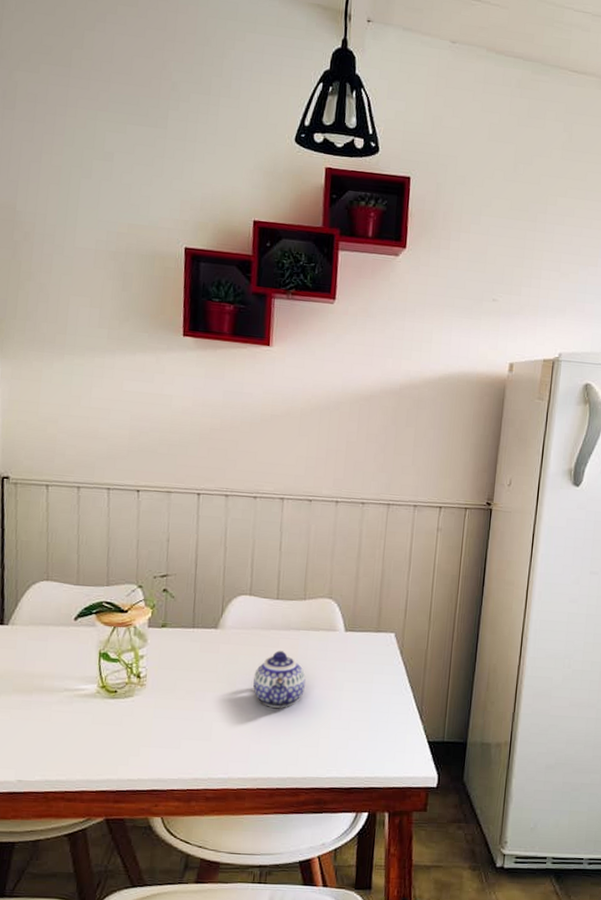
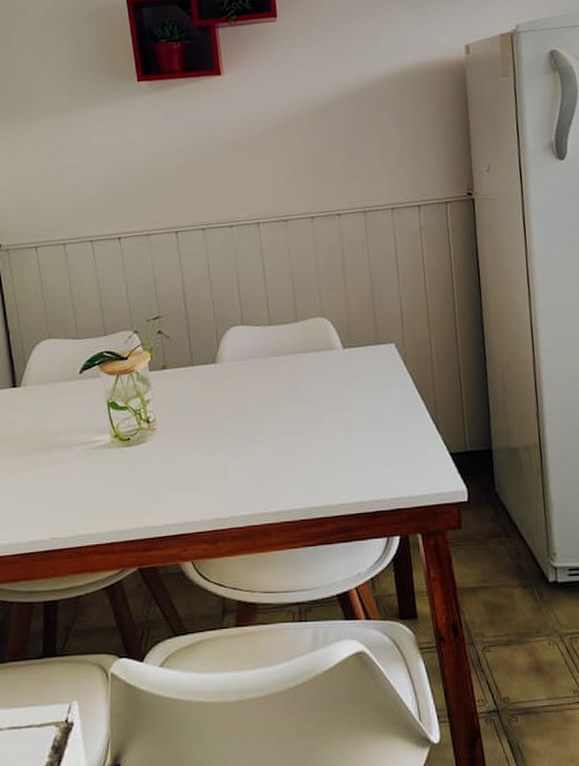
teapot: present [253,651,306,708] -> none [259,377,312,437]

